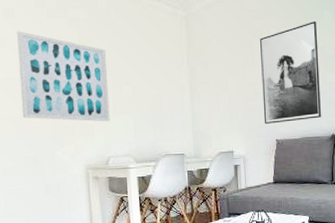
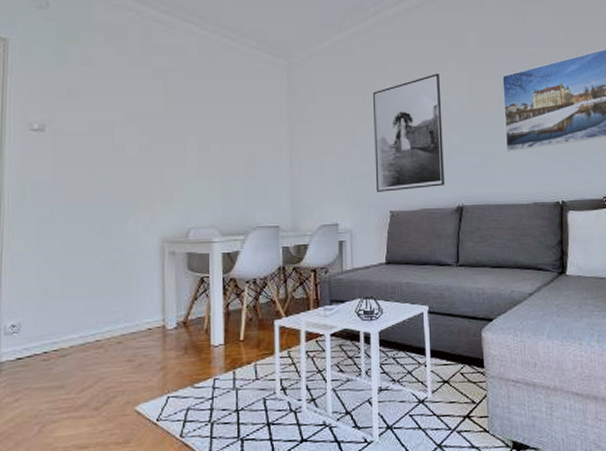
wall art: present [17,31,110,122] -> none [91,80,194,187]

